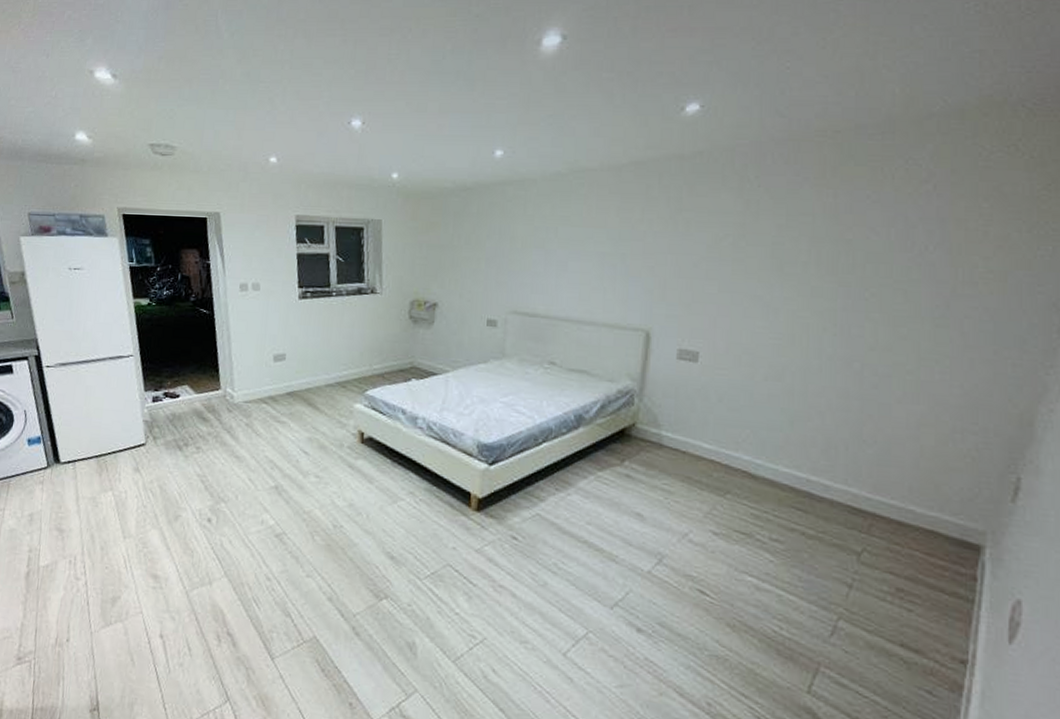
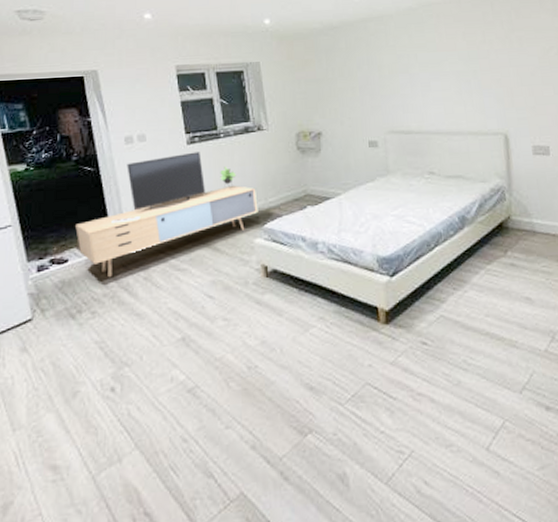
media console: none [188,307,362,419] -> present [75,152,258,278]

